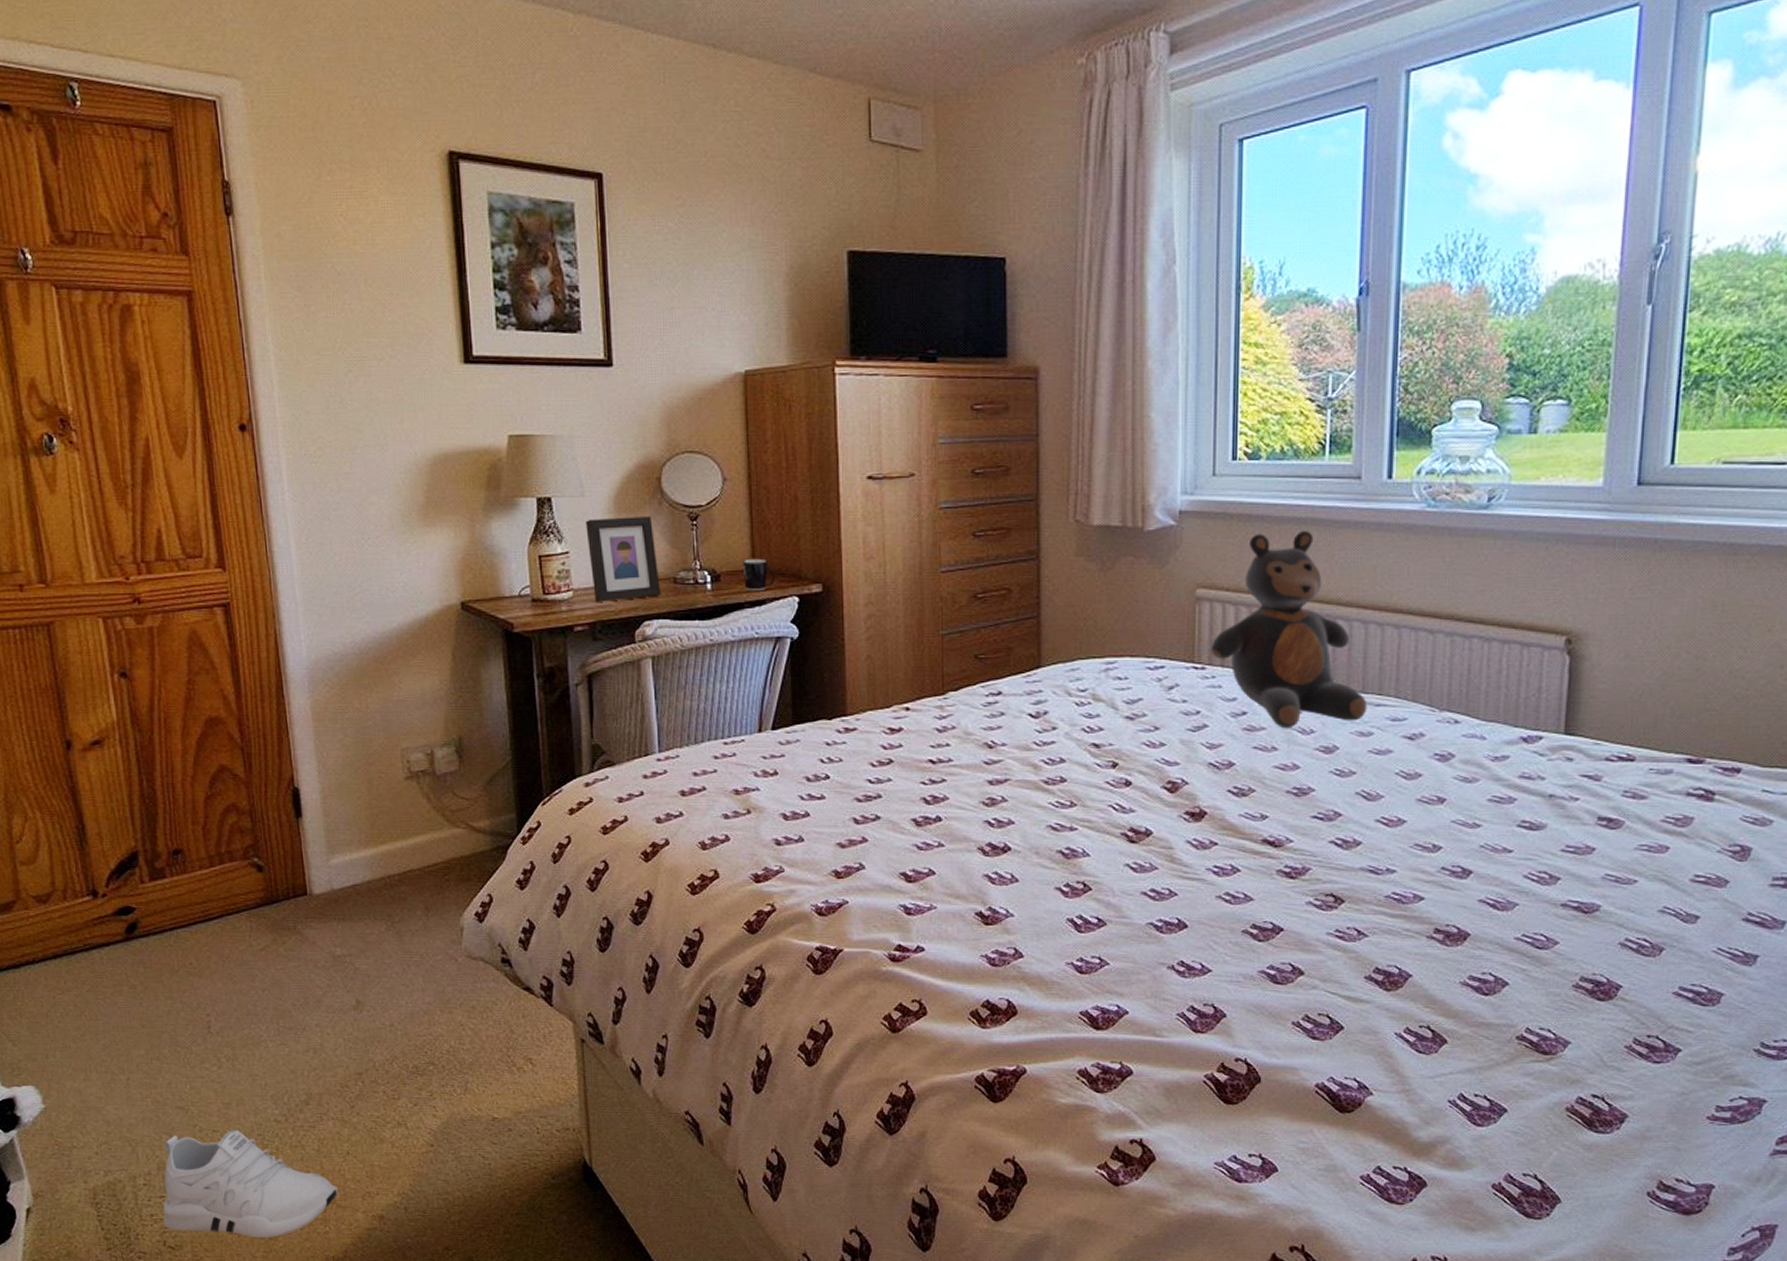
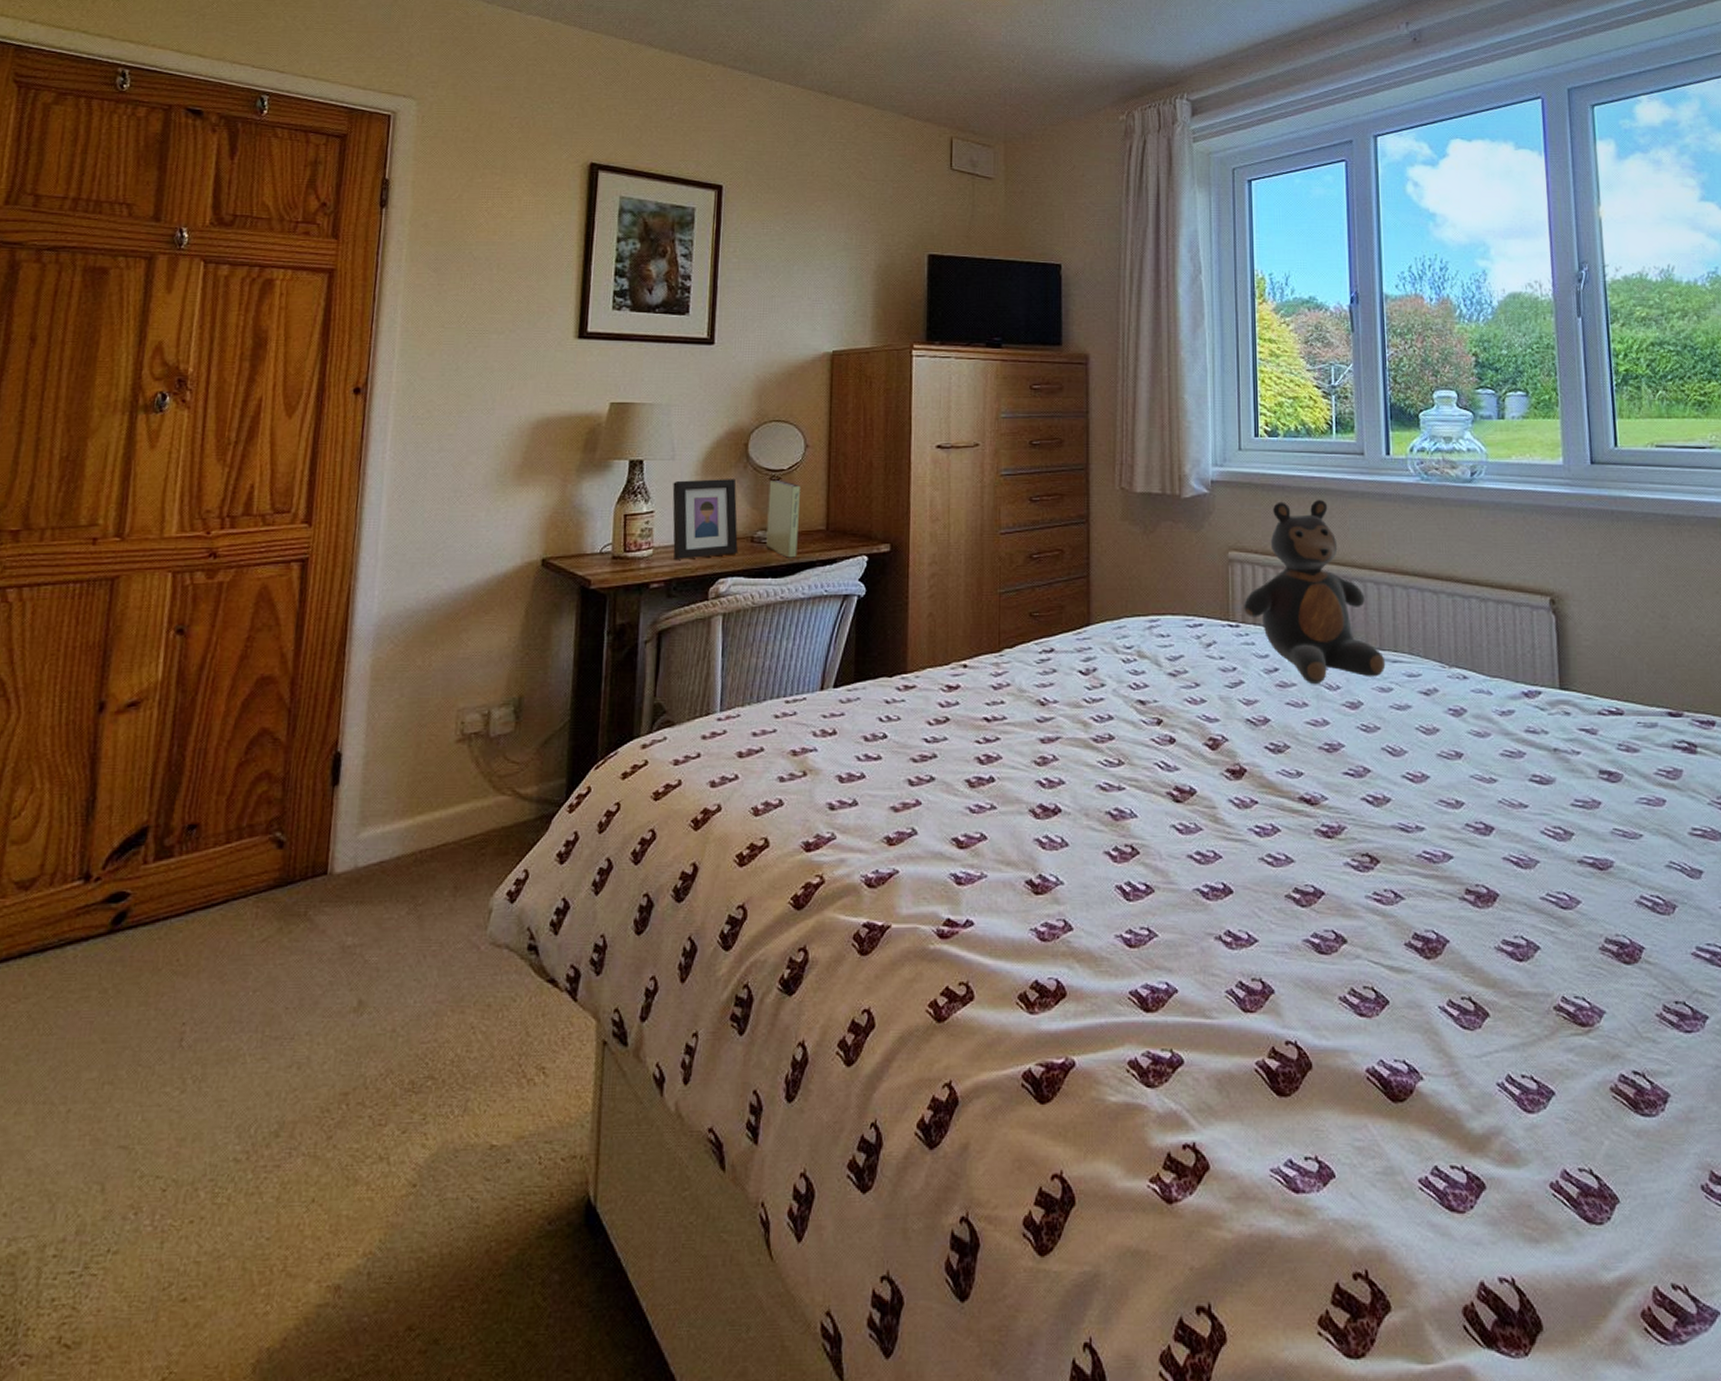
shoe: present [162,1129,339,1238] -> none [65,1173,293,1326]
book: none [687,516,724,600] -> present [766,479,800,558]
mug: present [742,558,776,592] -> none [817,519,848,551]

